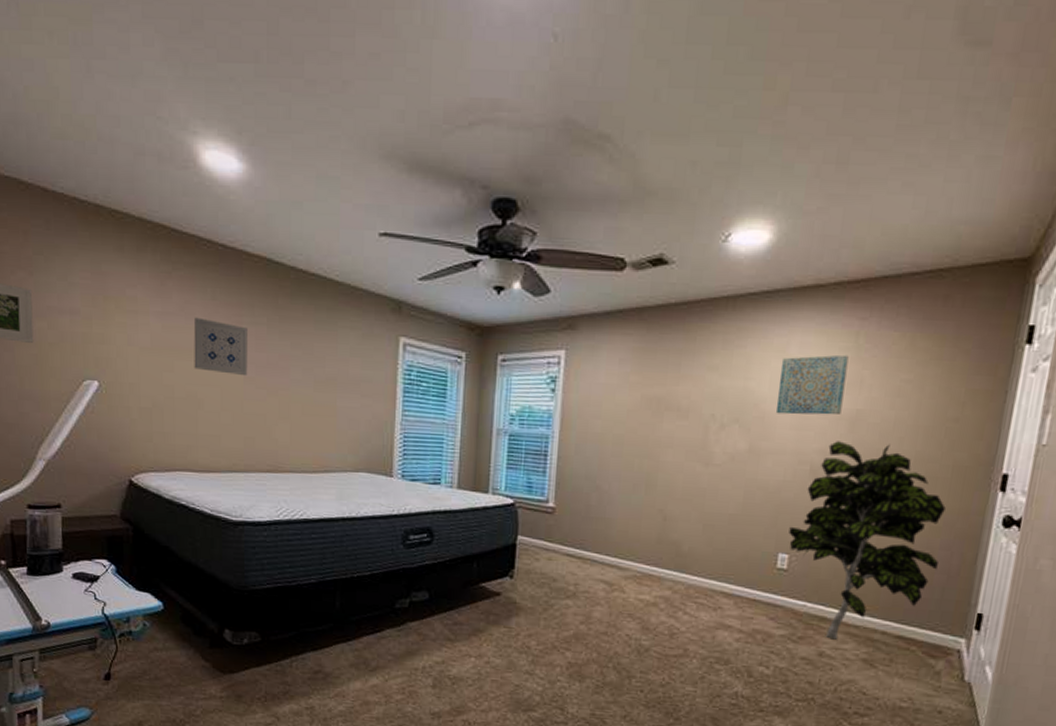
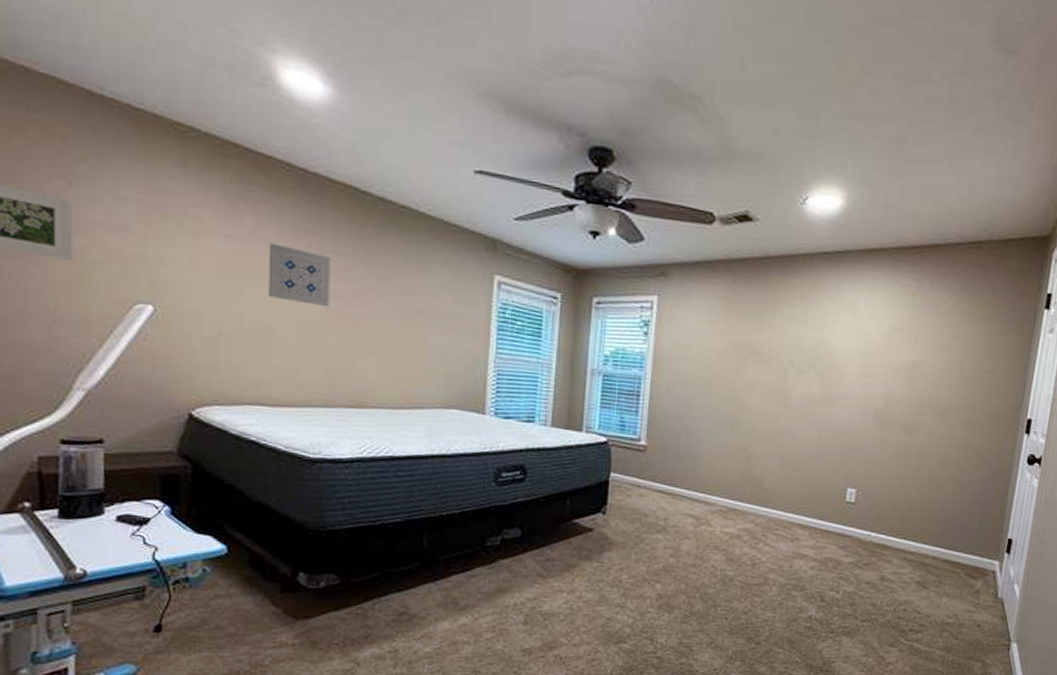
wall art: present [775,354,849,415] -> none [845,311,907,365]
indoor plant: present [789,441,946,640] -> none [856,388,984,565]

